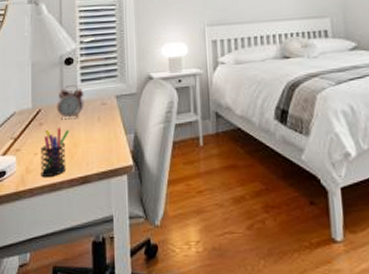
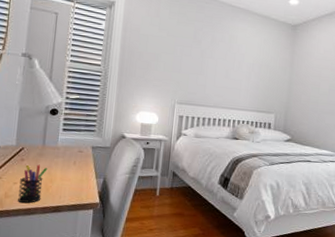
alarm clock: present [57,85,84,120] -> none [38,132,65,159]

